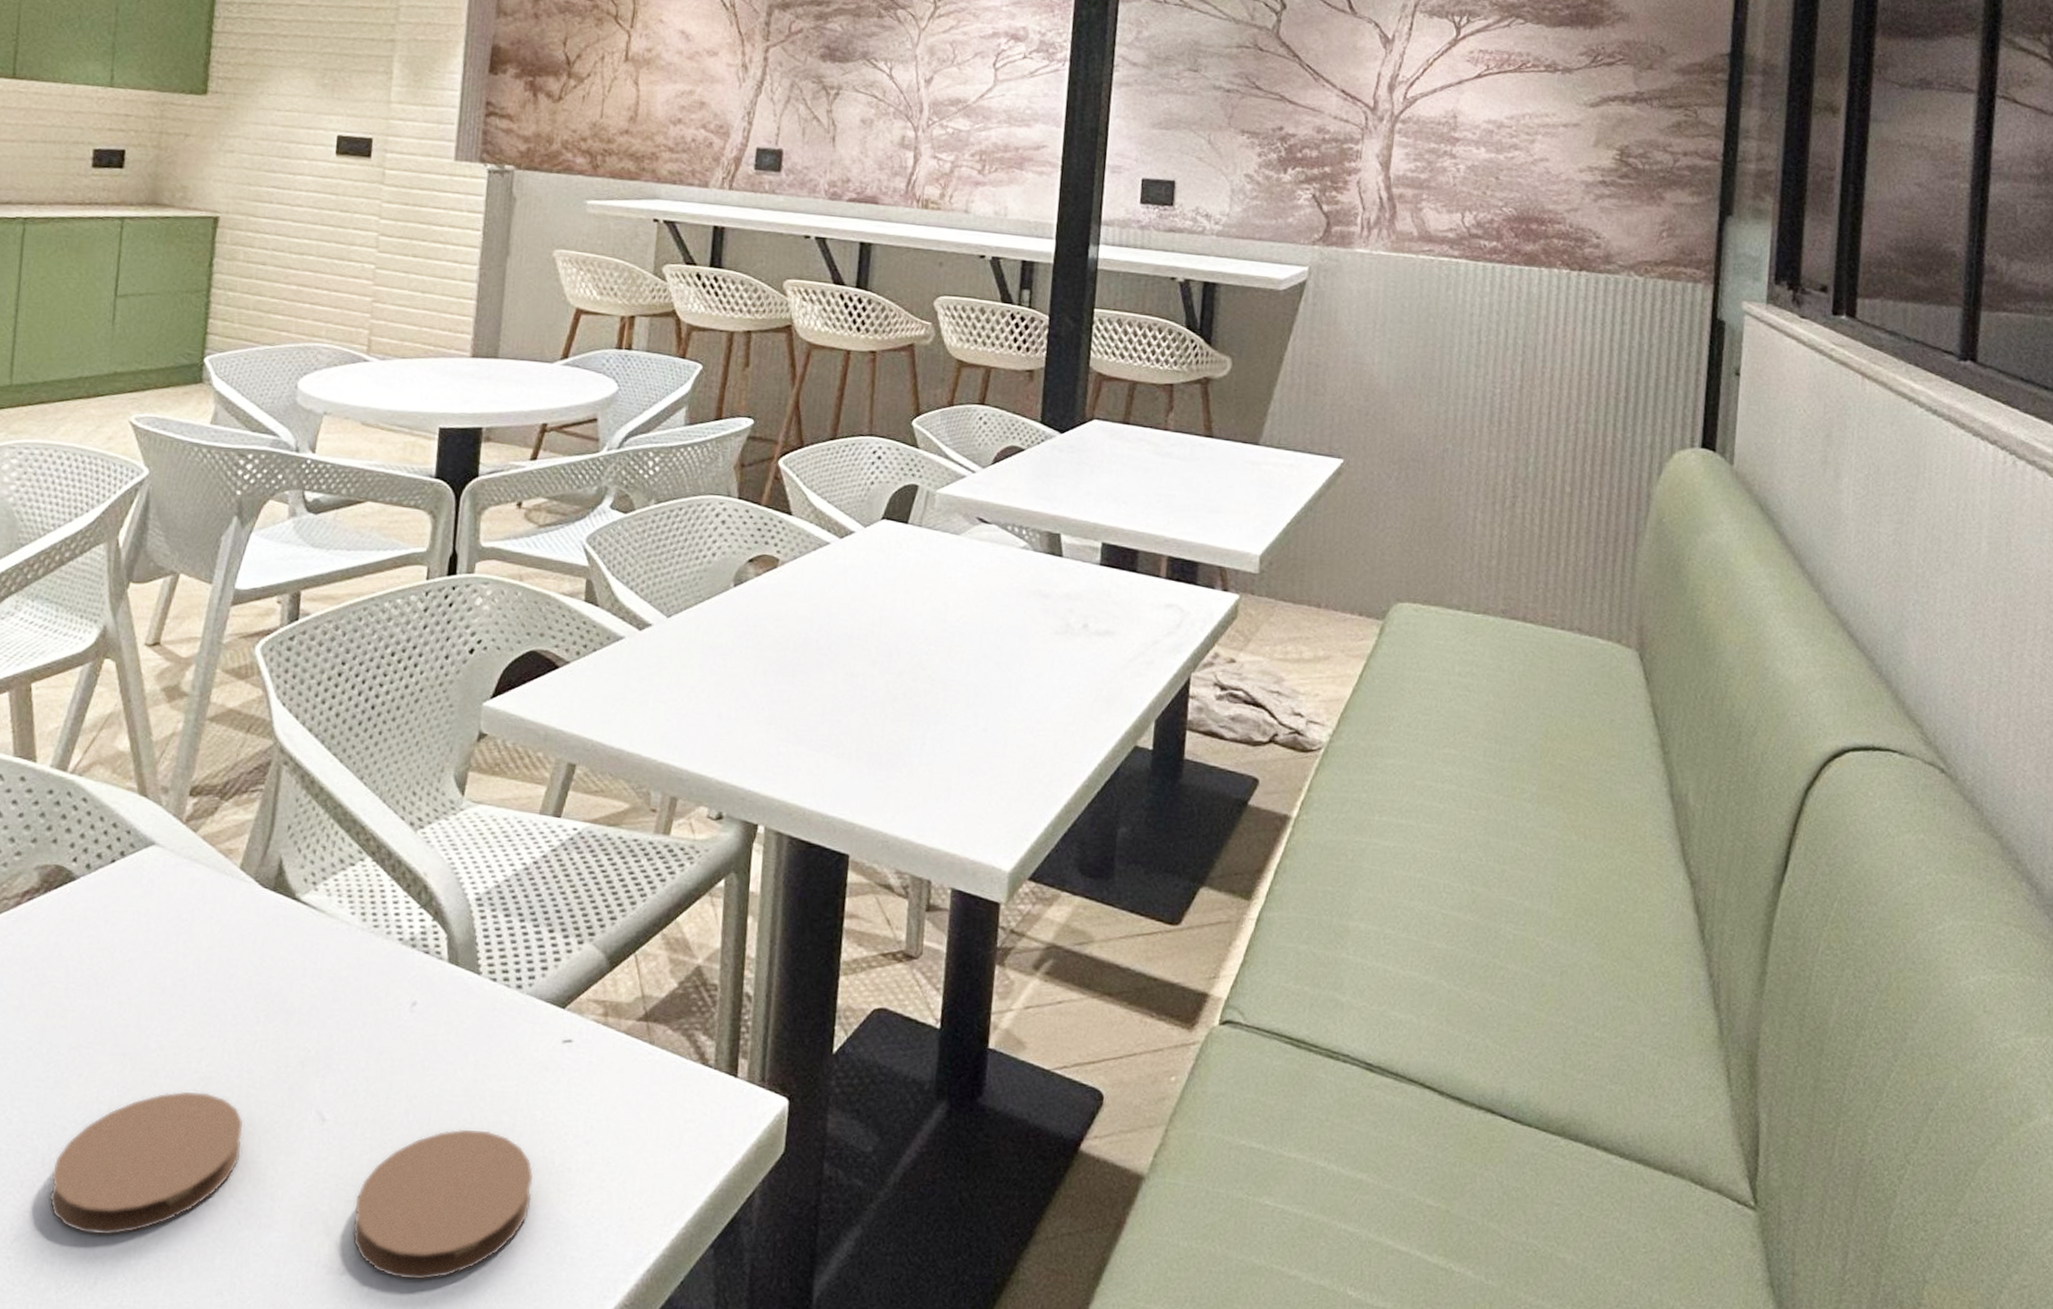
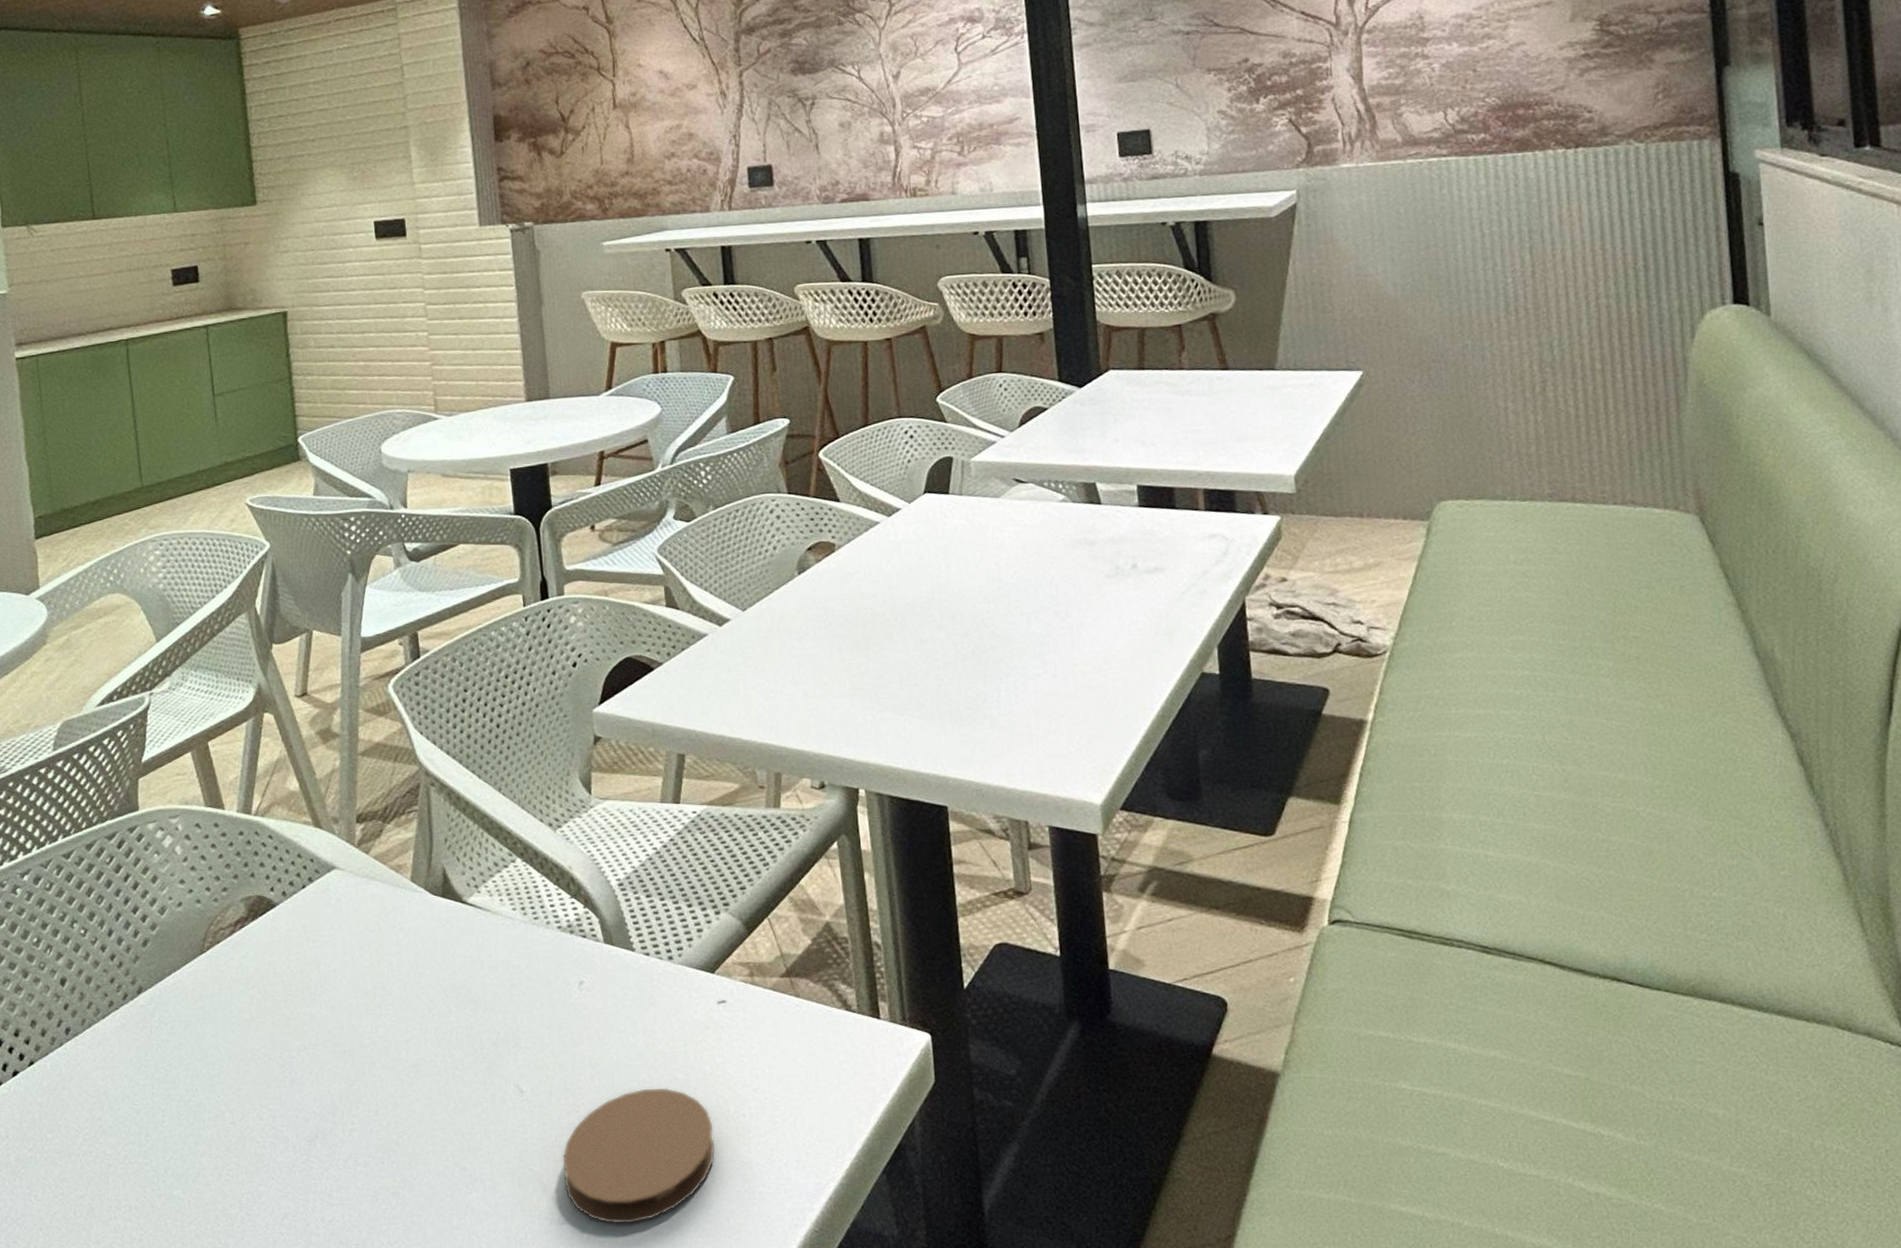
coaster: present [49,1092,244,1236] -> none [303,1077,458,1208]

